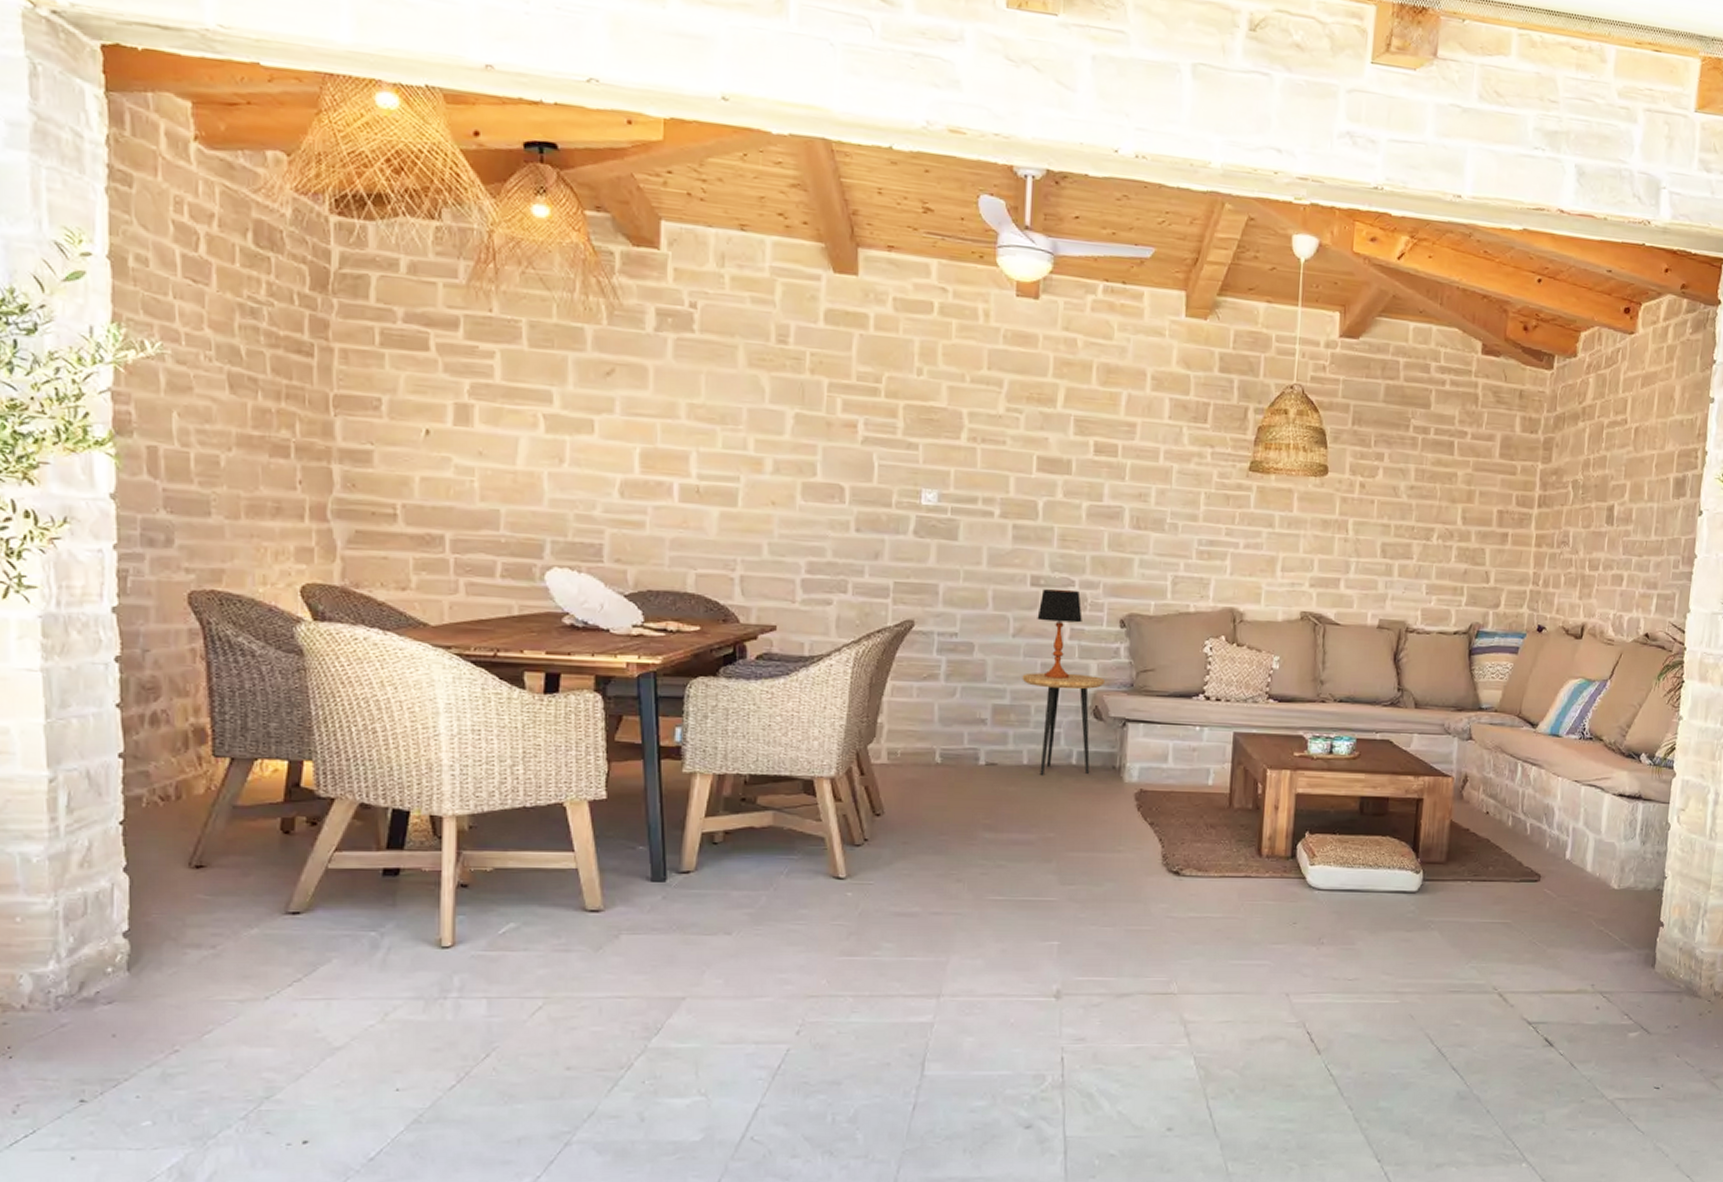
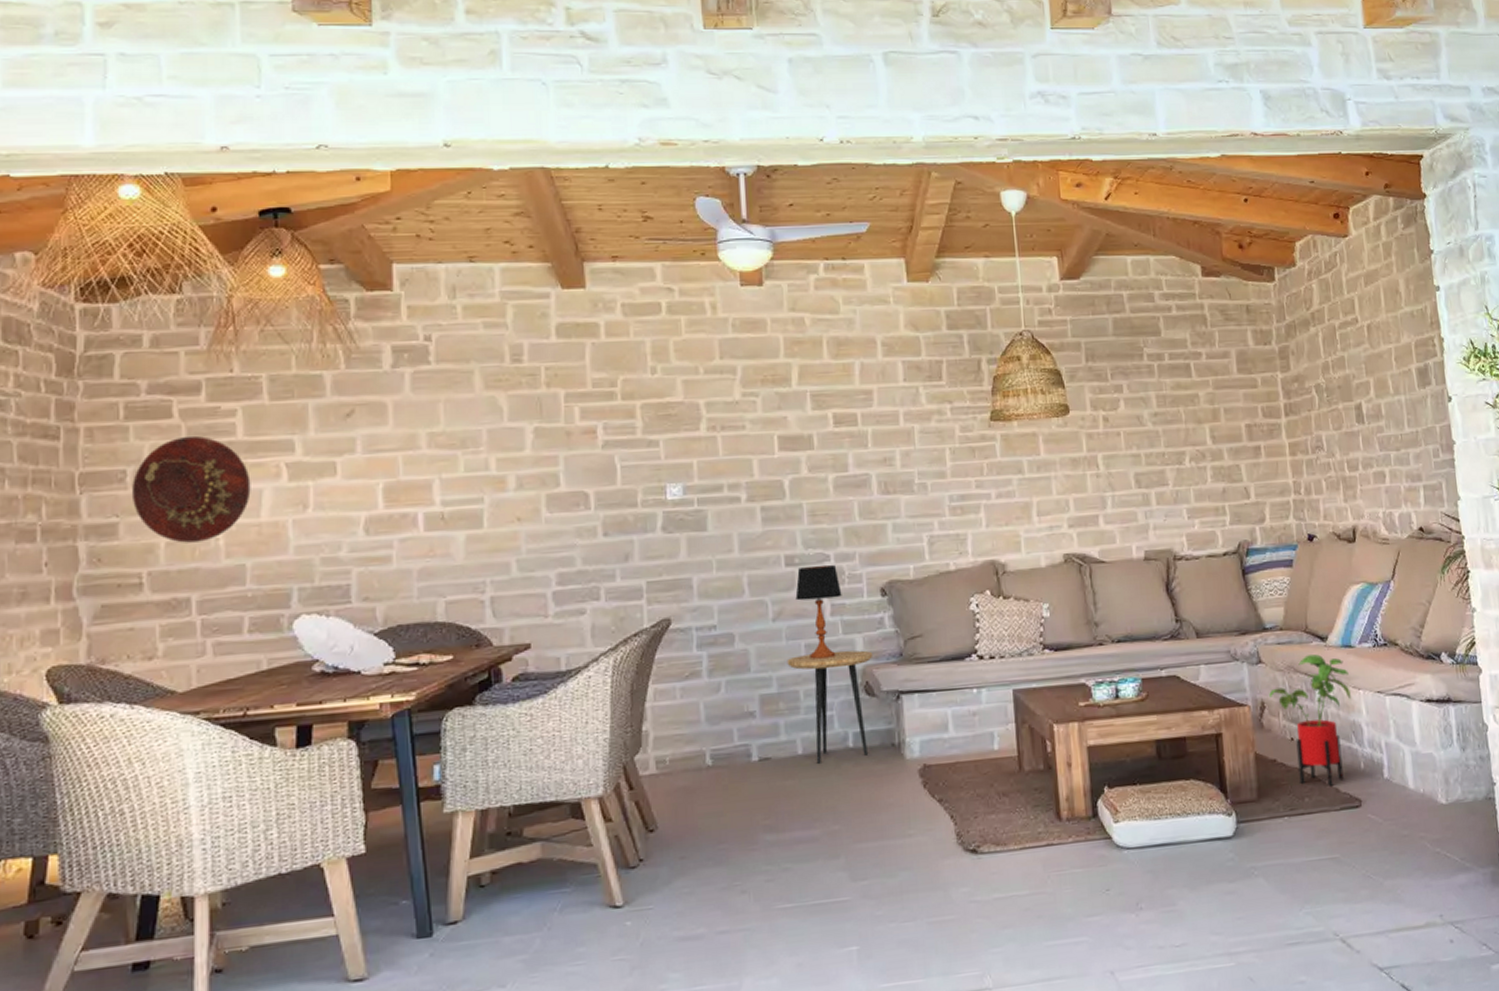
decorative platter: none [388,371,507,482] -> present [132,435,251,543]
house plant: none [1473,738,1552,859] -> present [1269,654,1351,786]

